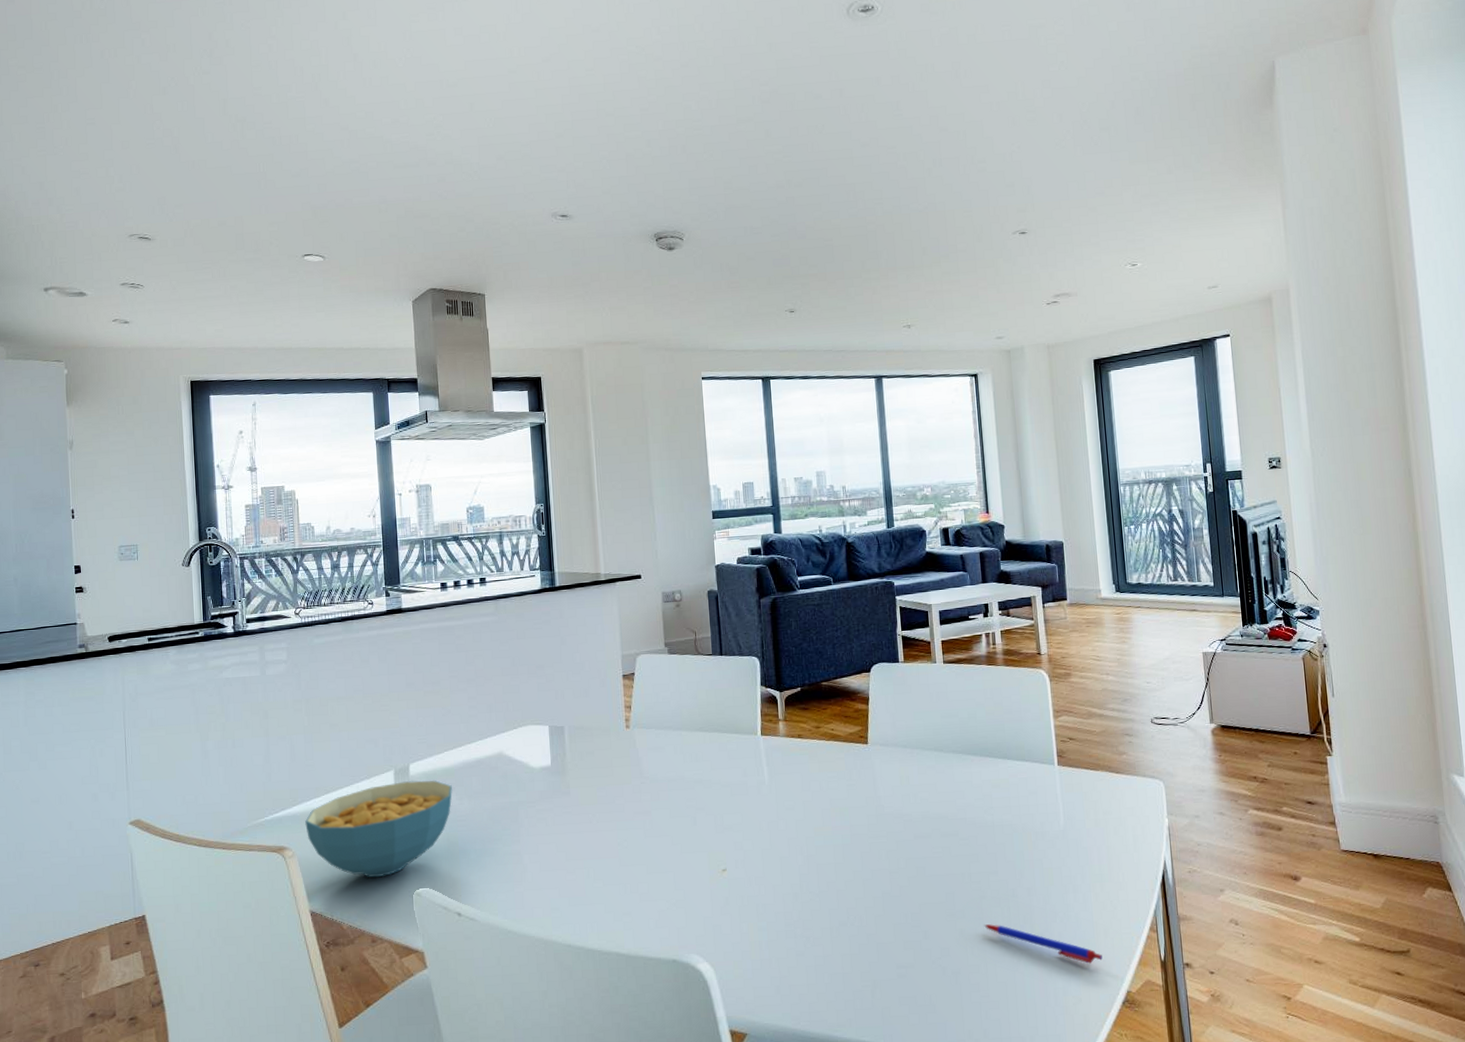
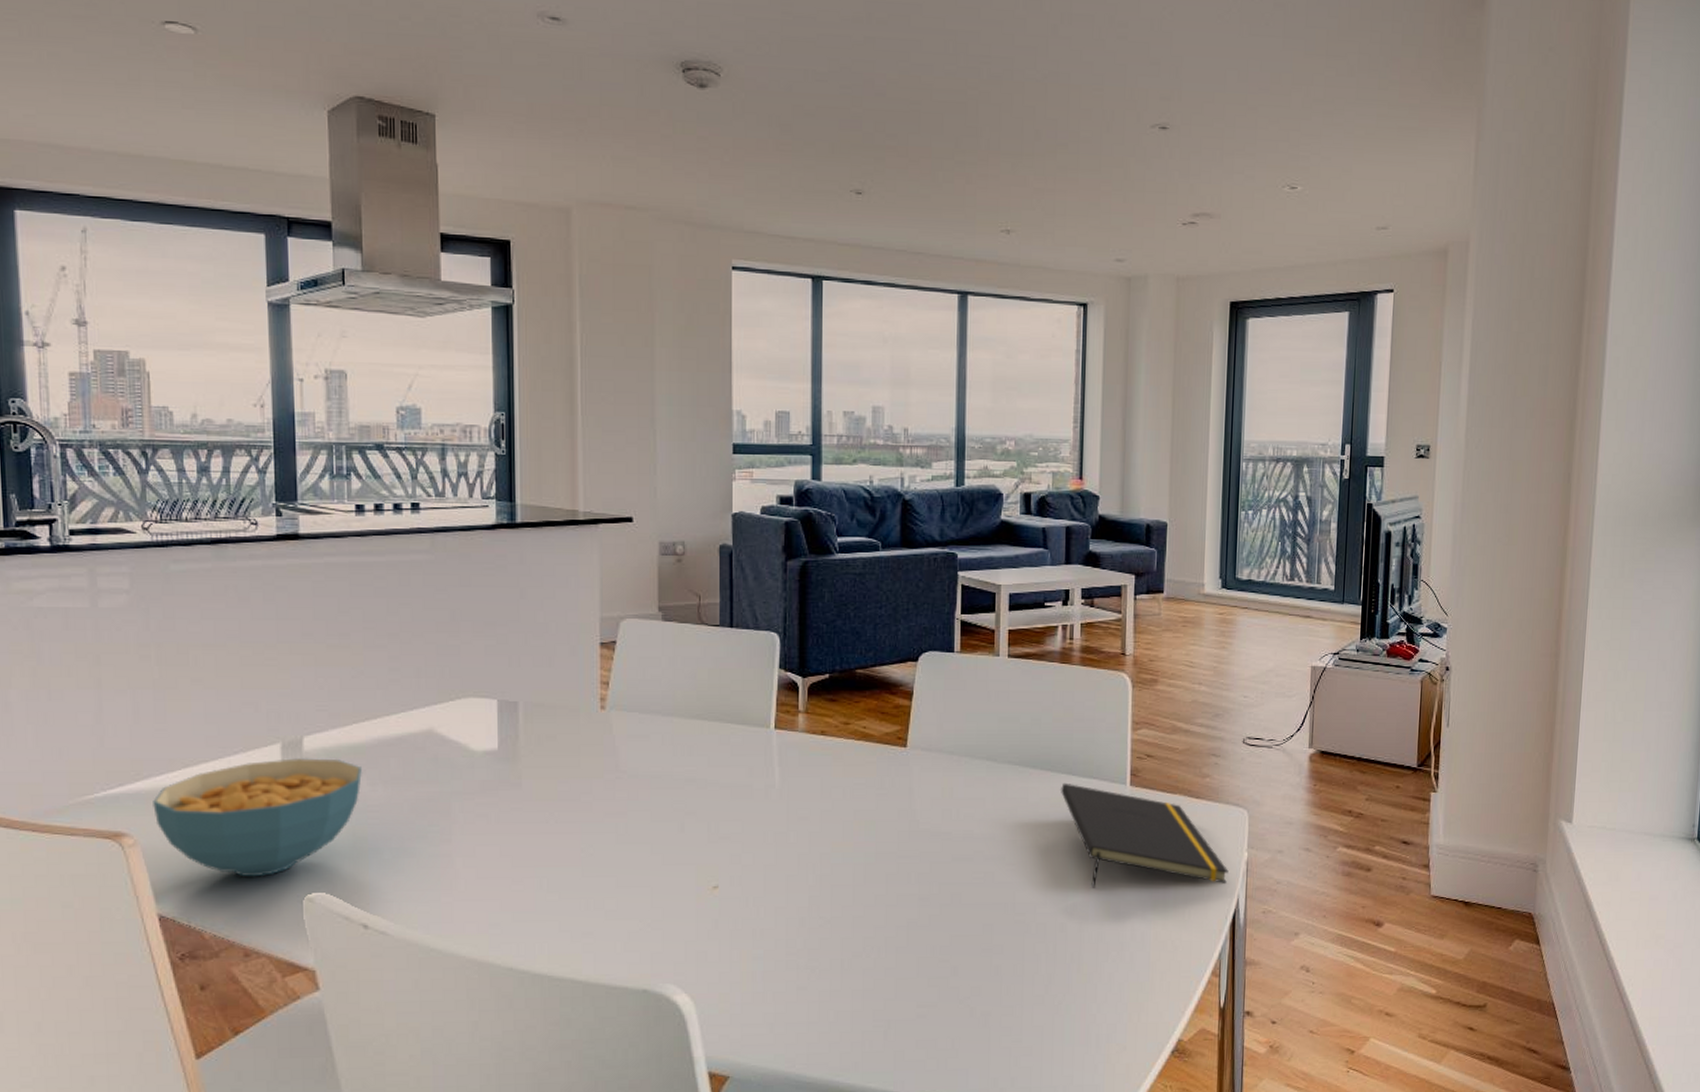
pen: present [983,924,1103,965] -> none [1023,962,1155,1010]
notepad: none [999,766,1153,857] -> present [1061,782,1229,888]

